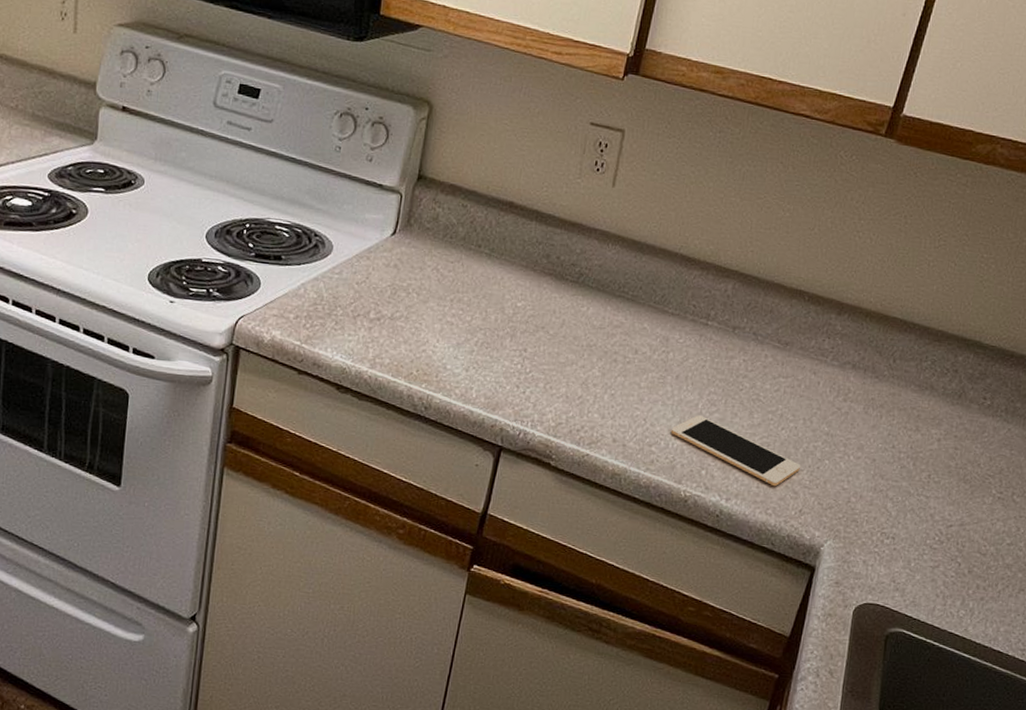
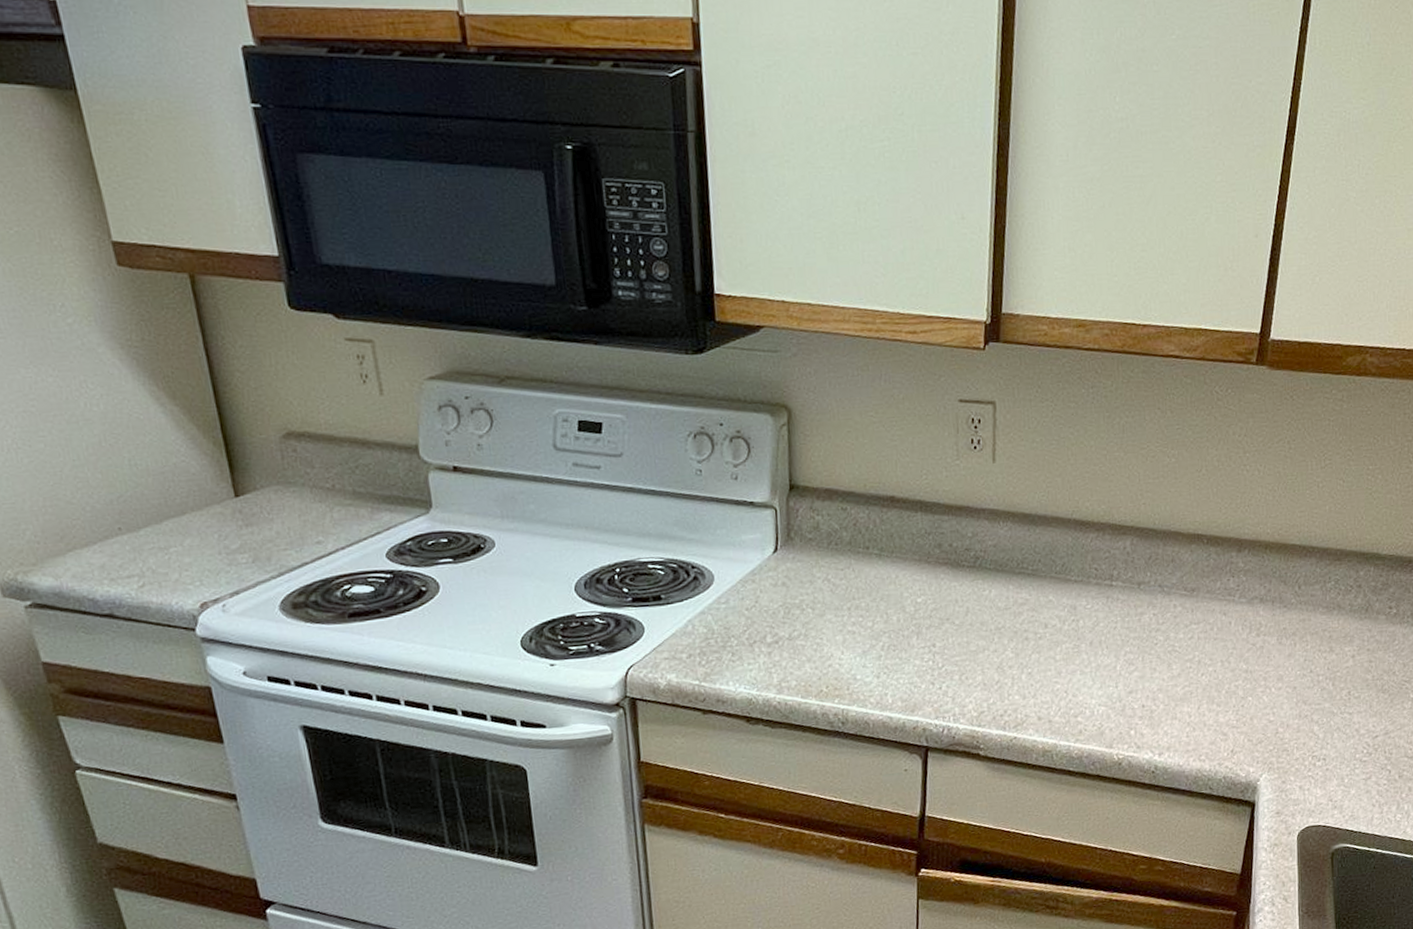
cell phone: present [670,415,801,487] -> none [1093,677,1226,733]

